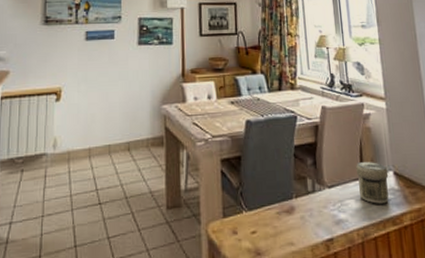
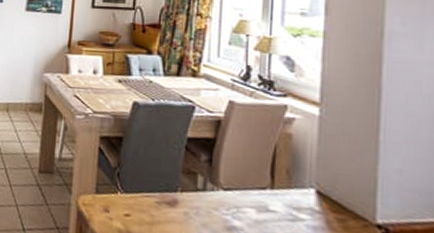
jar: present [356,162,389,204] -> none [264,170,309,223]

